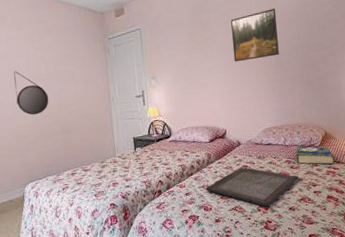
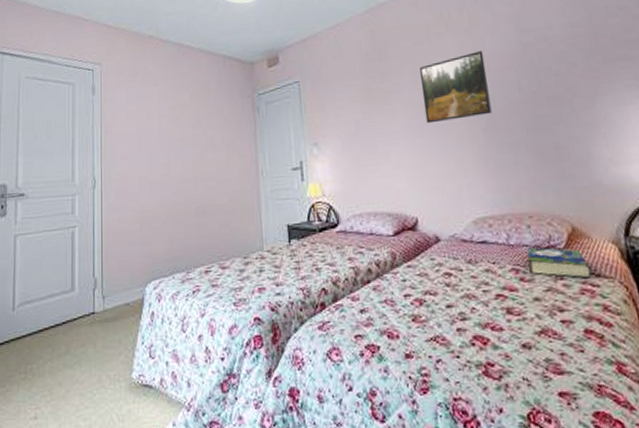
home mirror: present [14,71,49,115] -> none [143,135,182,191]
serving tray: present [206,167,299,207] -> none [390,274,535,339]

